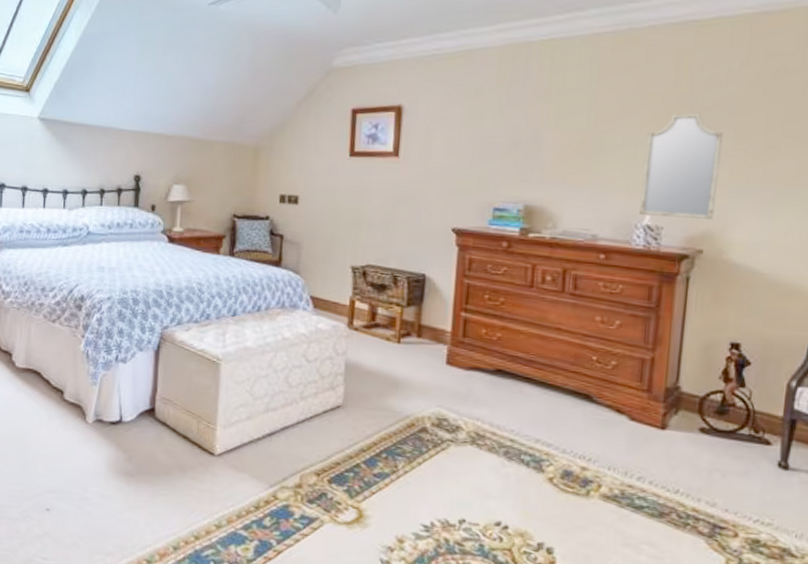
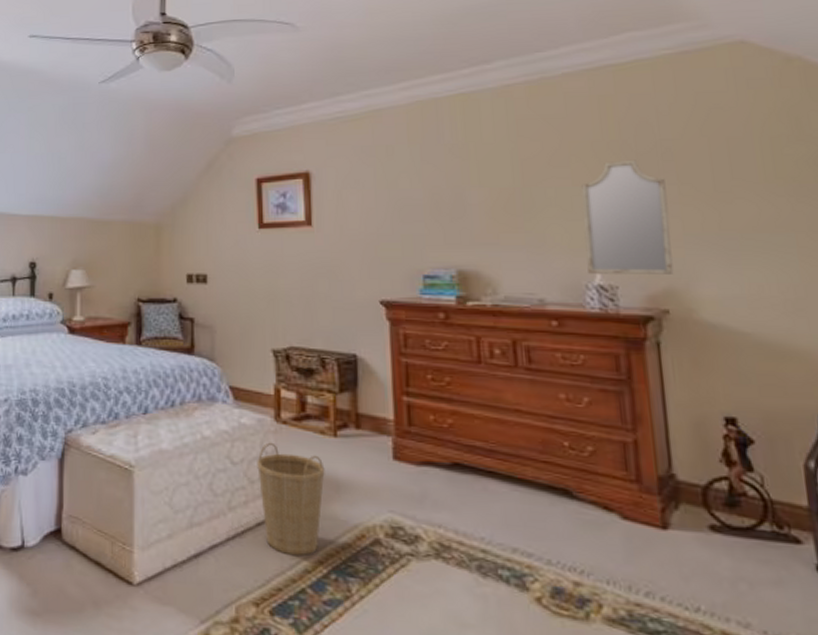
basket: none [328,345,387,439] -> present [257,442,325,557]

